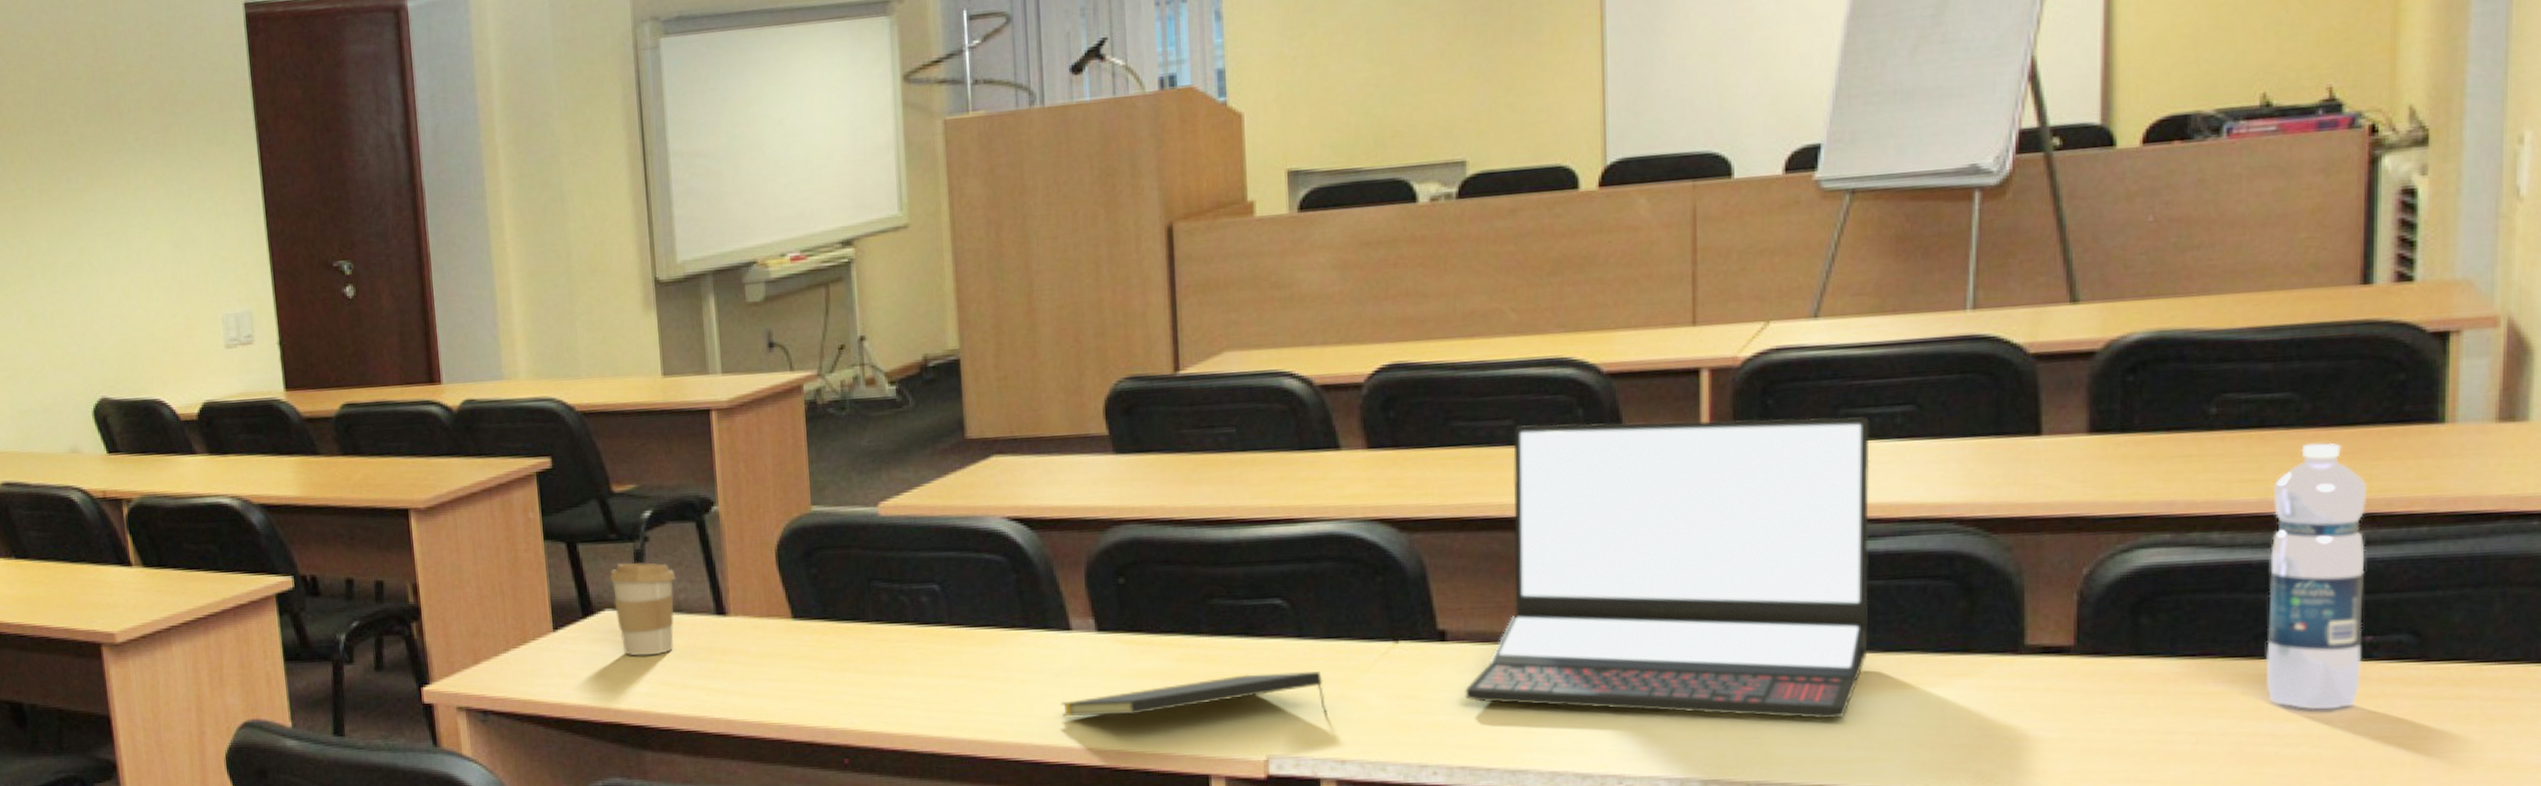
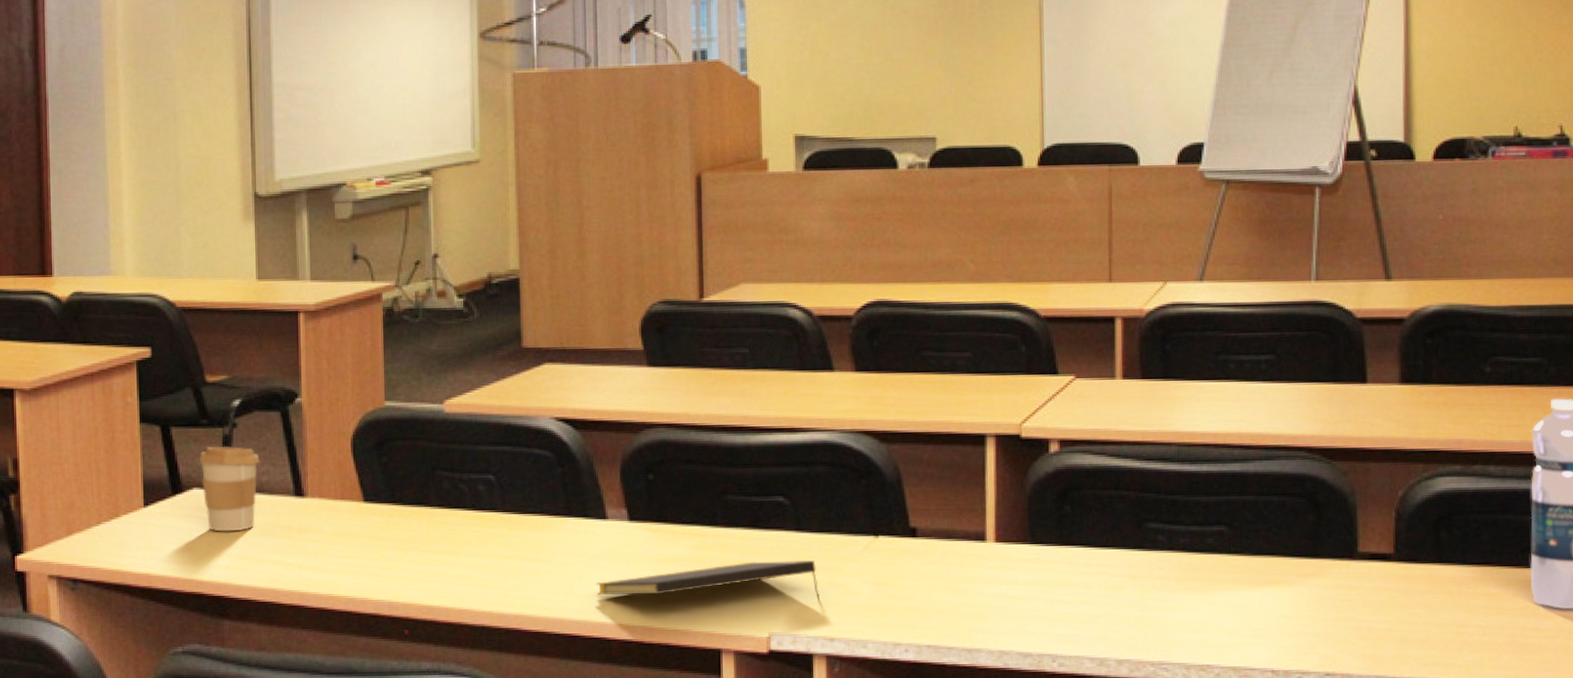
laptop: present [1465,417,1870,720] -> none [931,357,1243,610]

